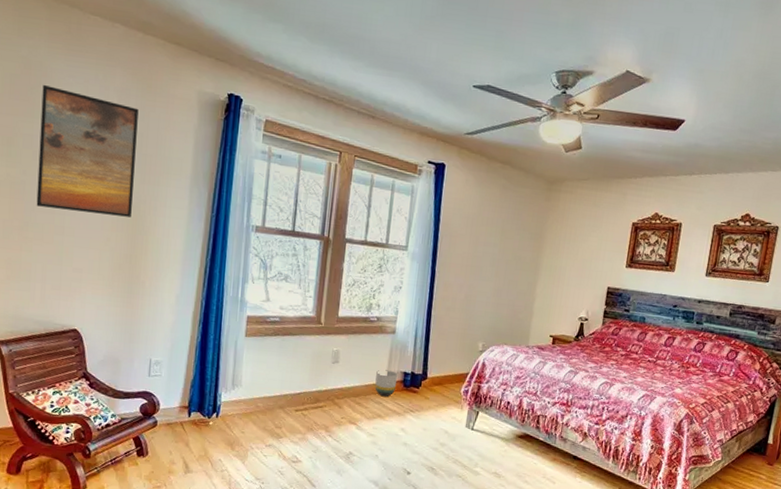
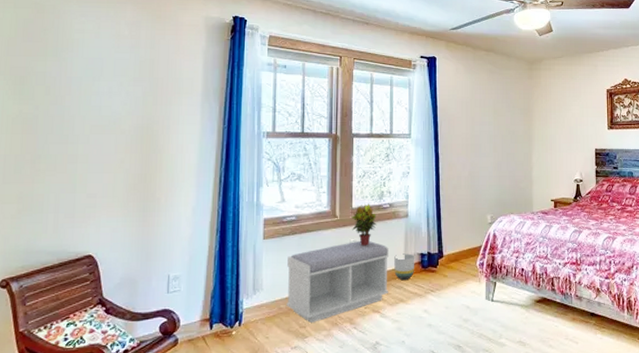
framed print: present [36,84,139,217] -> none [49,25,149,138]
bench: none [264,350,372,425] -> present [286,240,390,323]
potted plant: none [336,314,362,357] -> present [351,203,377,246]

